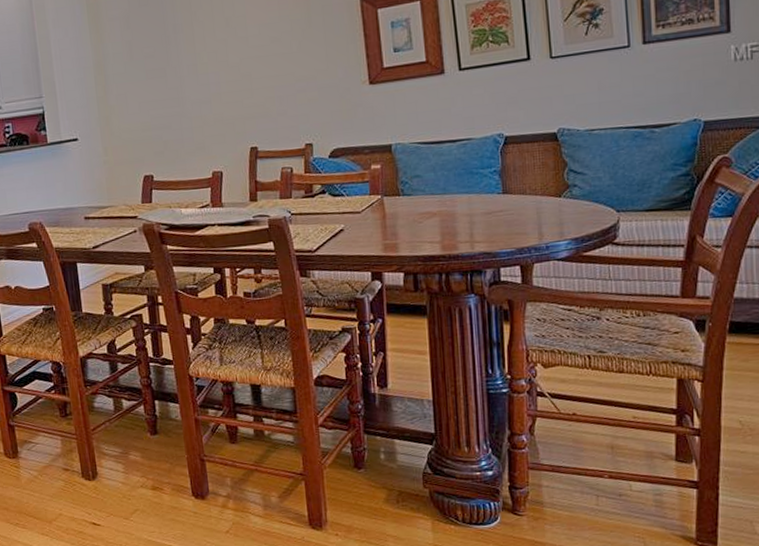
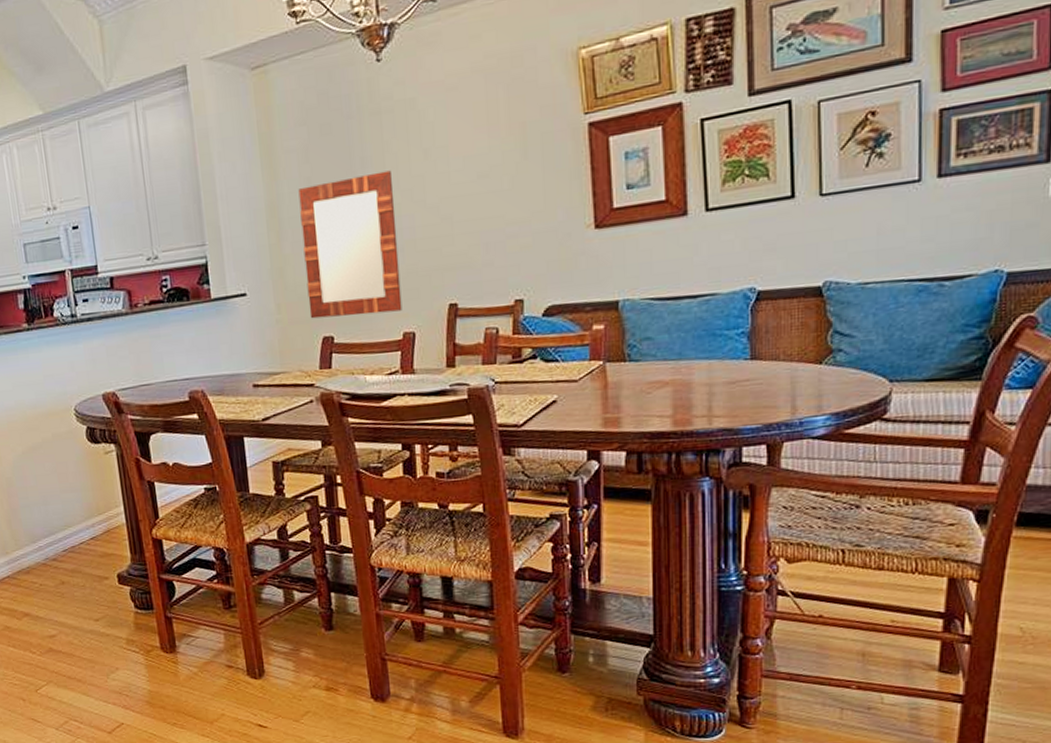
home mirror: none [121,35,211,160] -> present [298,170,402,319]

